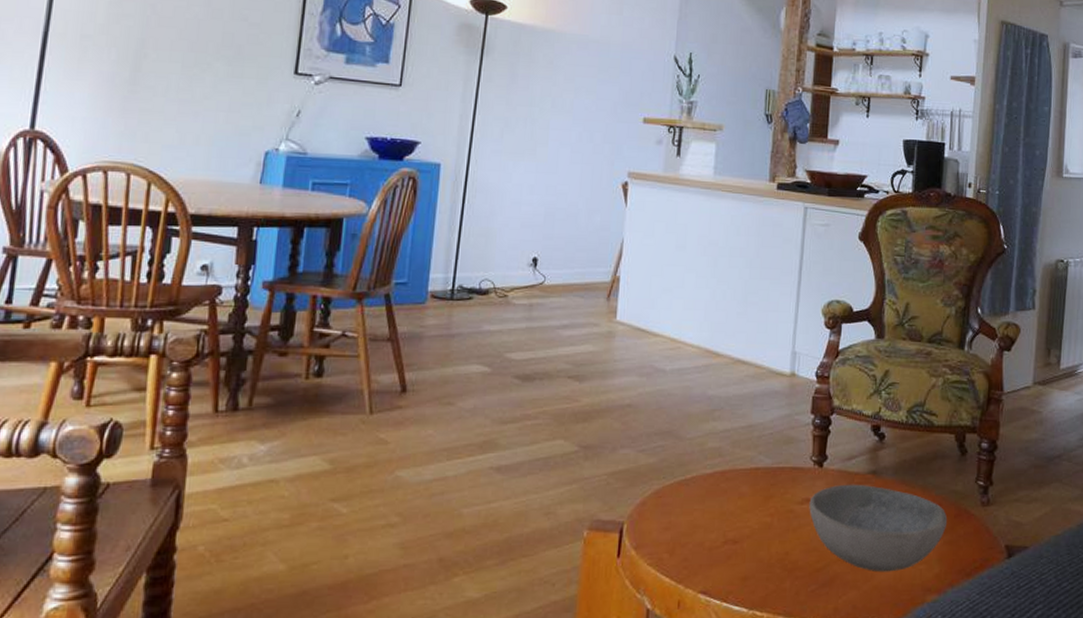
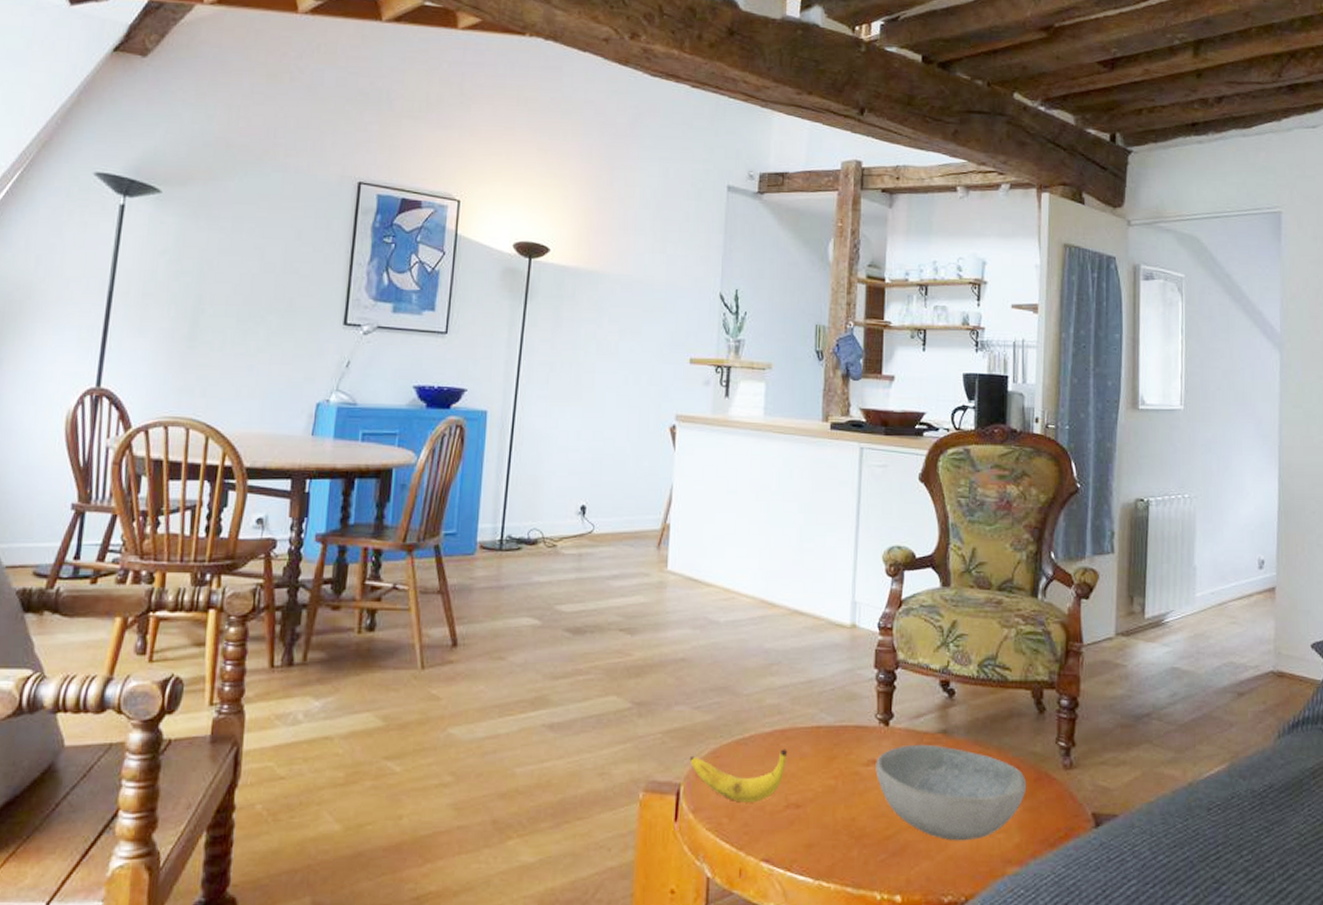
banana: none [632,489,726,539] -> present [689,749,787,803]

